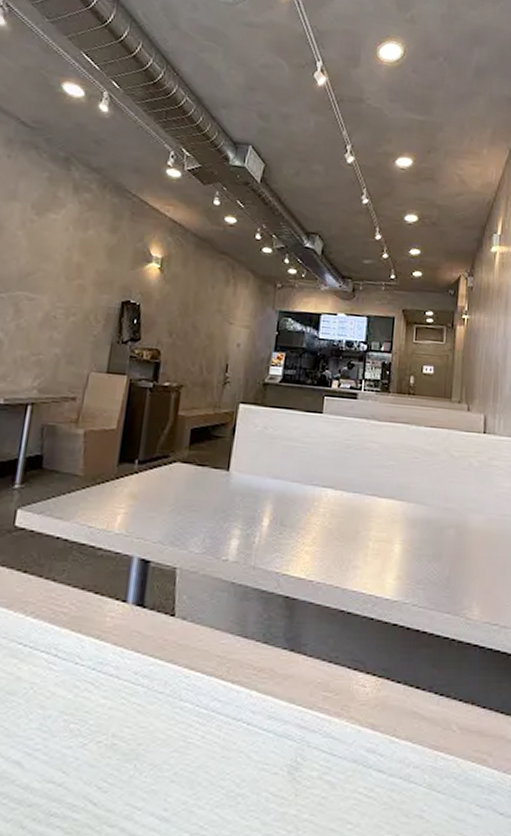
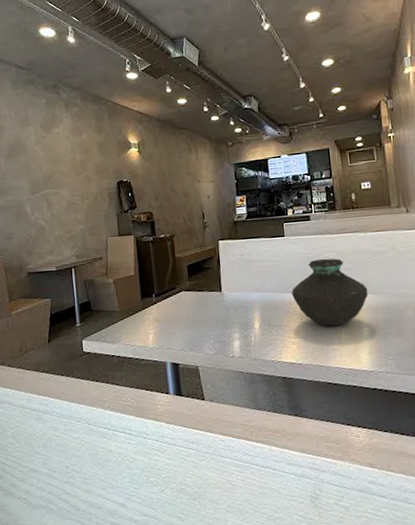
vase: none [317,448,409,537] -> present [291,258,369,326]

